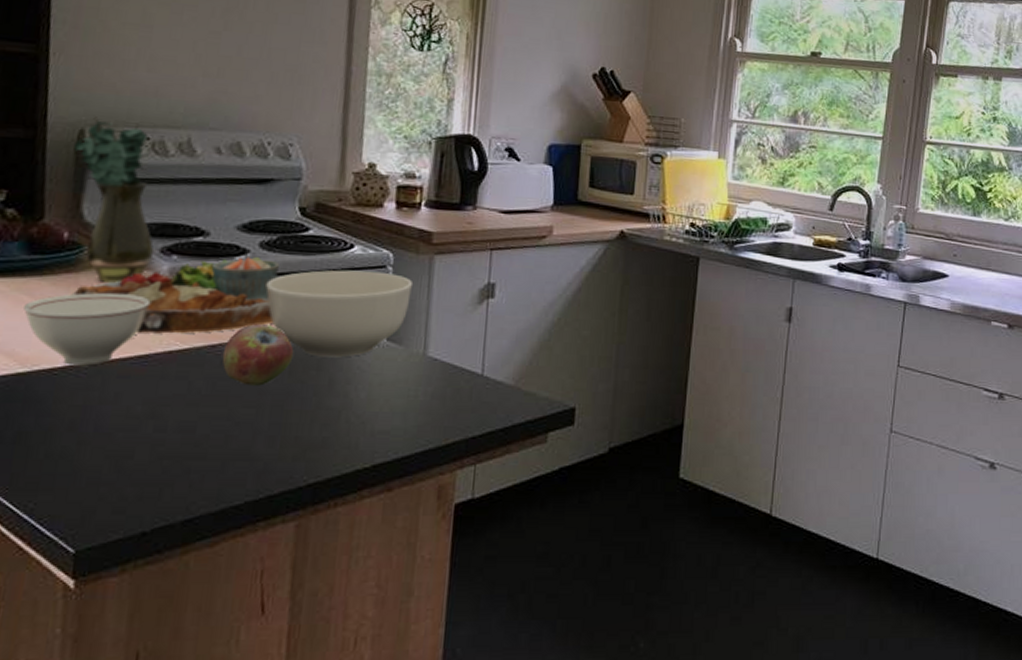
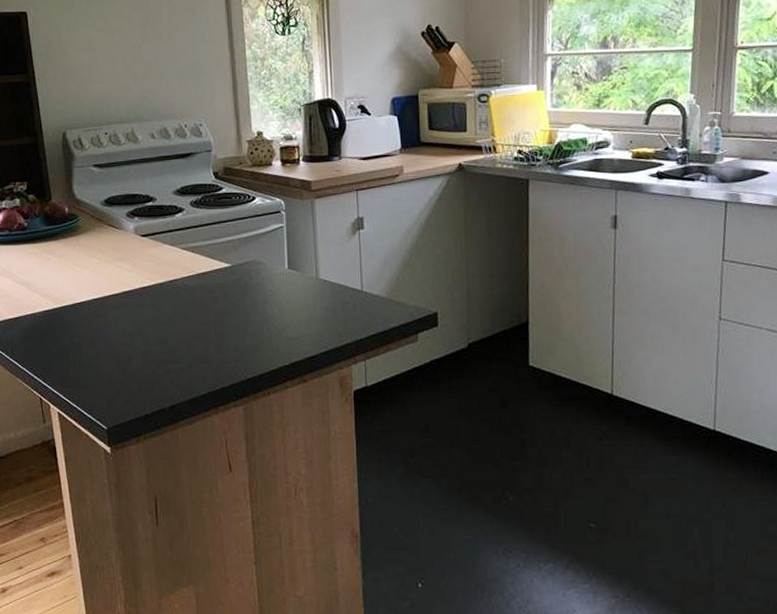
bowl: present [24,293,151,366] -> none [50,248,126,301]
food platter: present [71,257,279,334] -> none [77,213,208,275]
vase: present [74,116,154,283] -> none [61,122,123,241]
fruit: present [222,324,294,386] -> none [177,263,225,309]
bowl: present [266,270,414,358] -> none [199,216,302,285]

